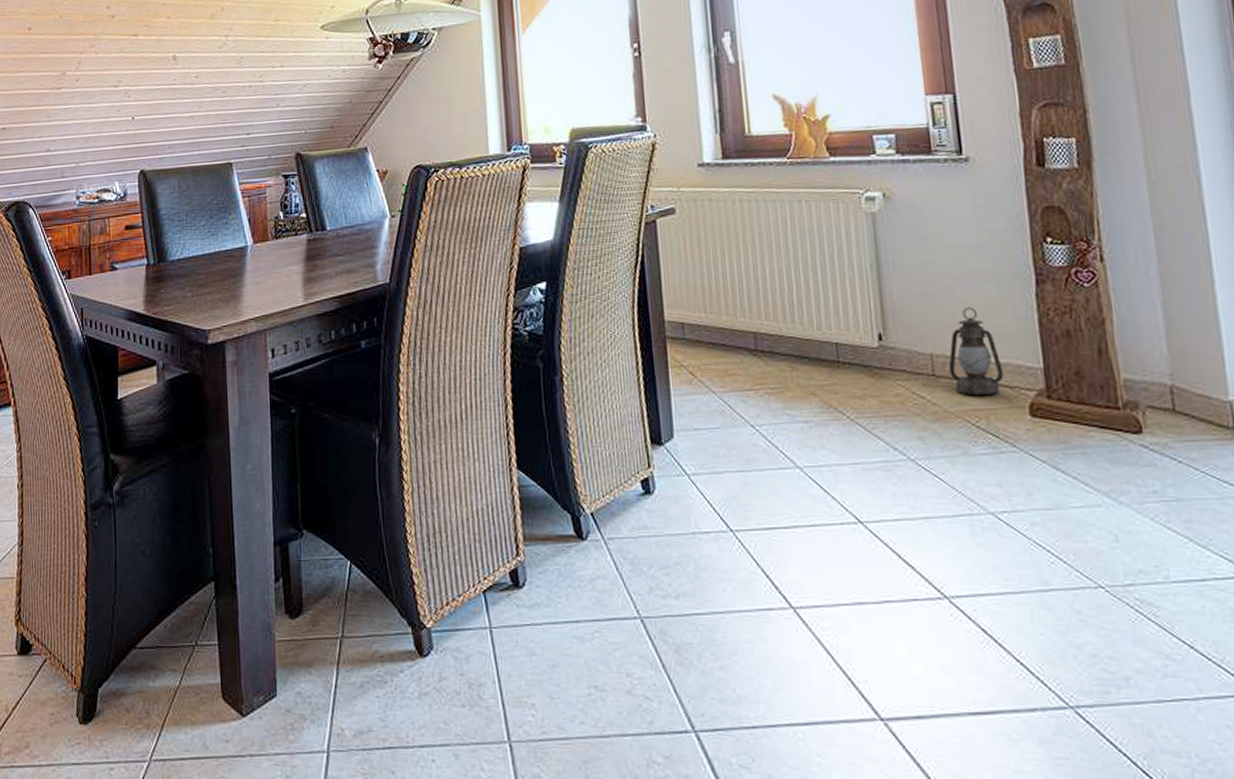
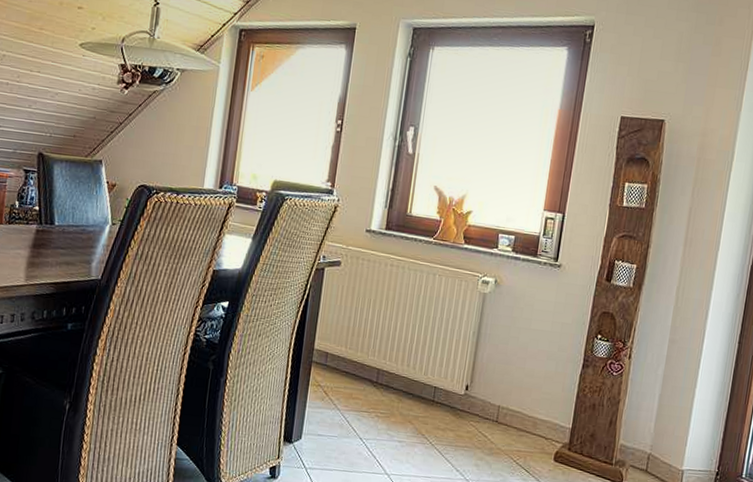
lantern: present [948,307,1004,395] -> none [508,376,545,442]

